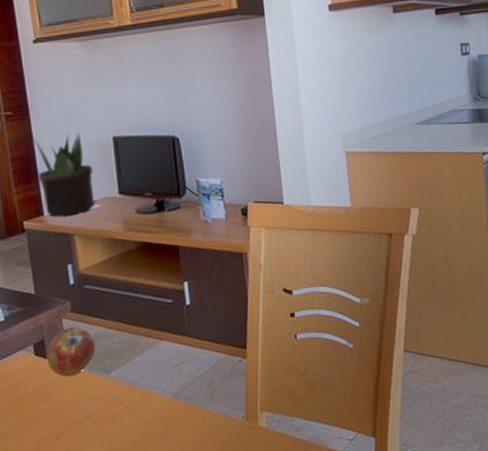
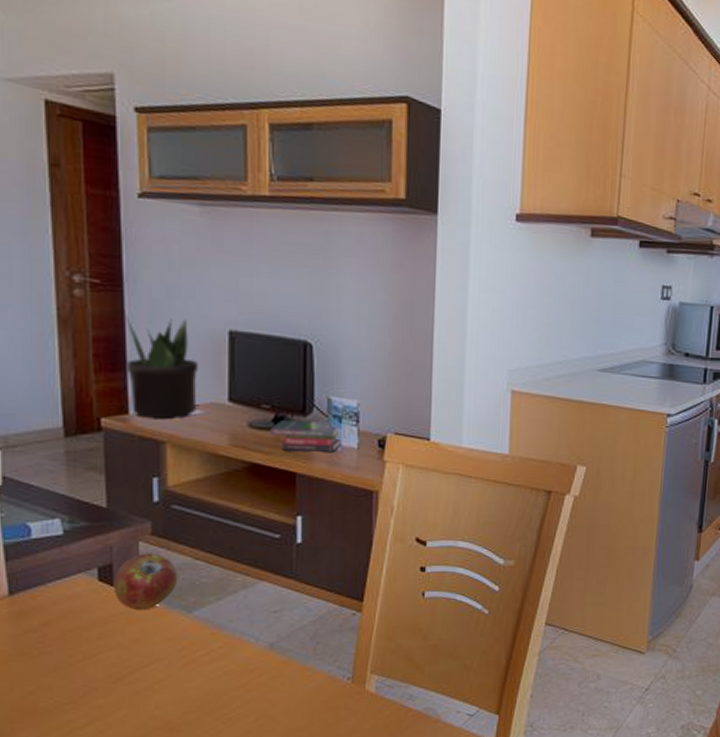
books: none [153,200,212,229] -> present [269,420,341,452]

